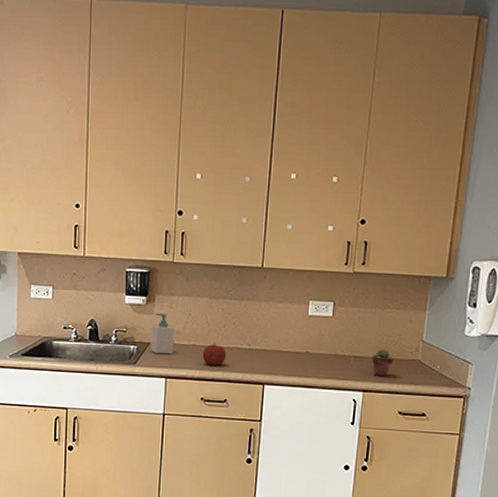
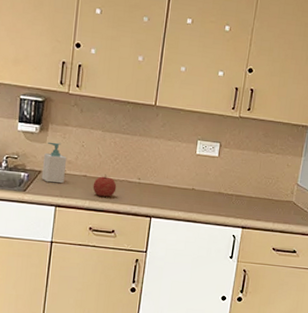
potted succulent: present [371,349,394,377] -> none [251,189,272,215]

